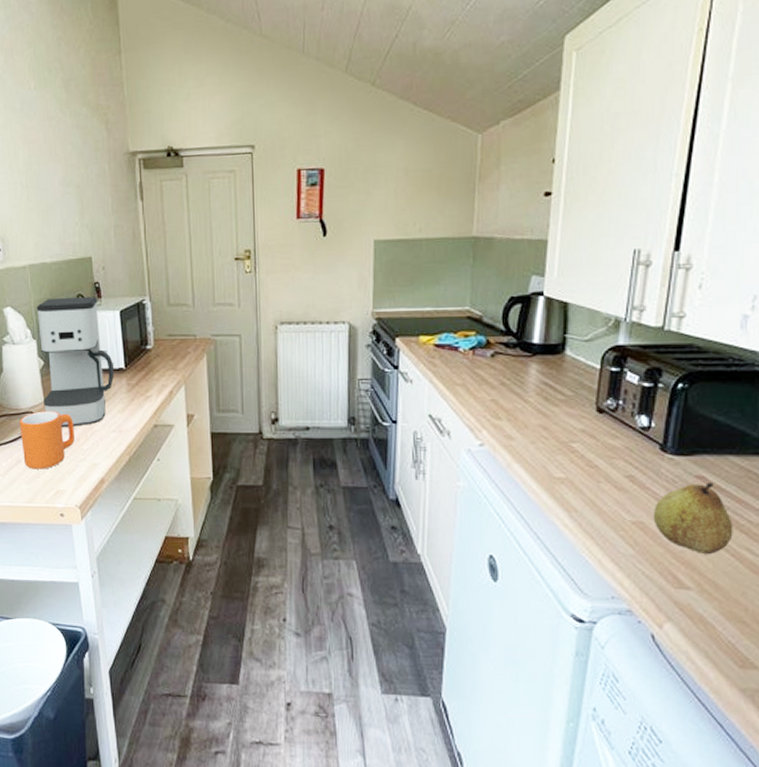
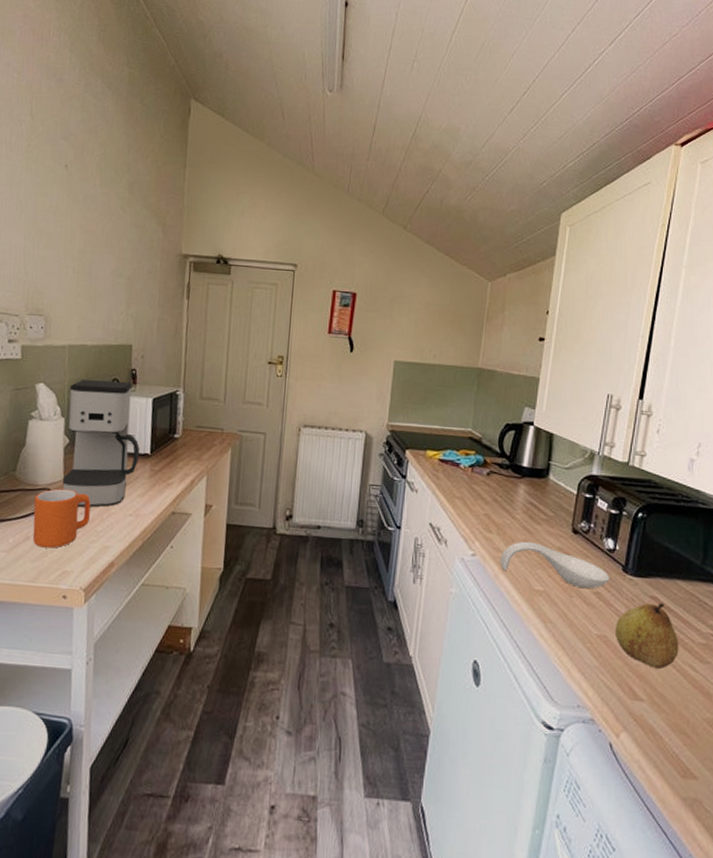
spoon rest: none [513,426,645,473] -> present [500,541,610,589]

